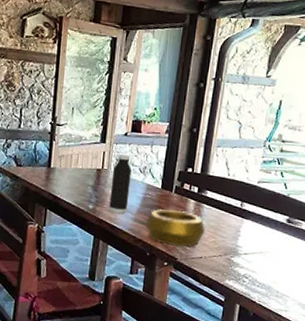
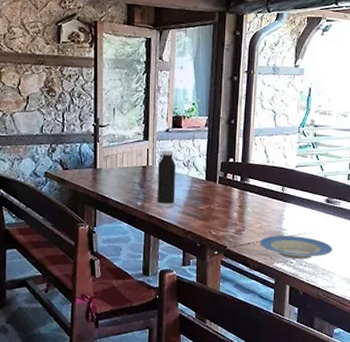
decorative bowl: present [145,209,206,247] -> none [194,199,251,235]
plate: none [211,252,290,279] -> present [259,235,333,260]

